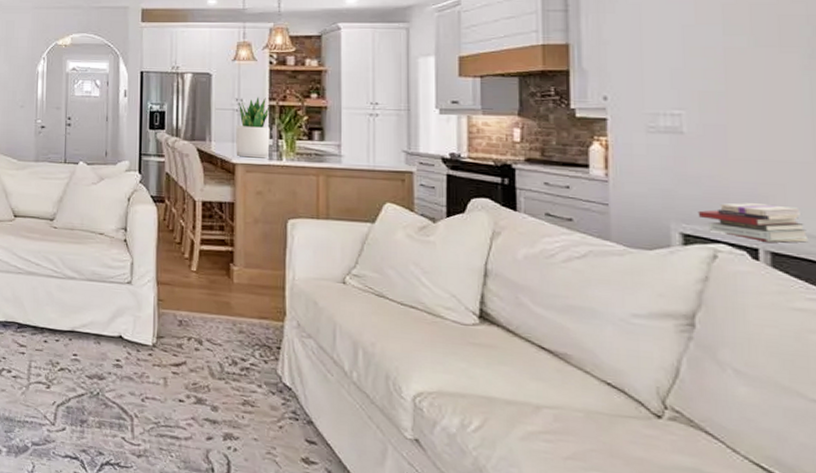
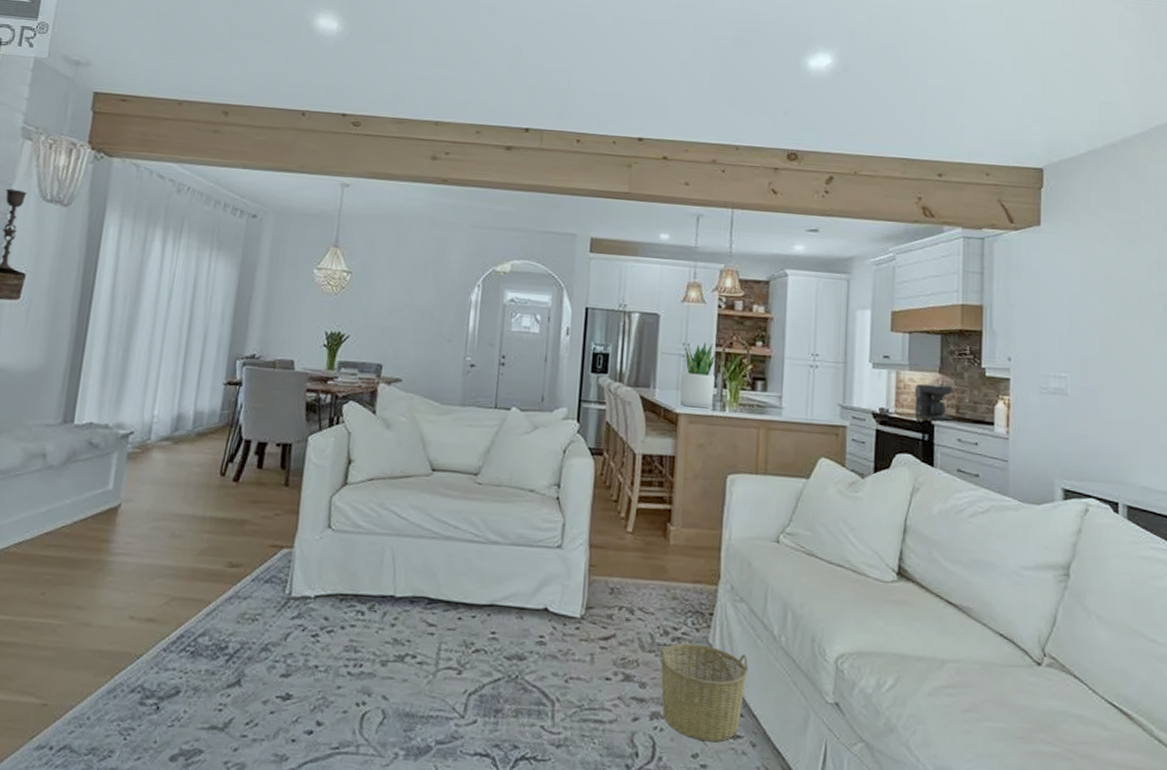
basket: none [229,373,319,466] -> present [659,643,748,742]
coffee maker: none [490,127,539,165] -> present [914,384,954,421]
books: present [698,202,809,243] -> none [1075,460,1154,497]

